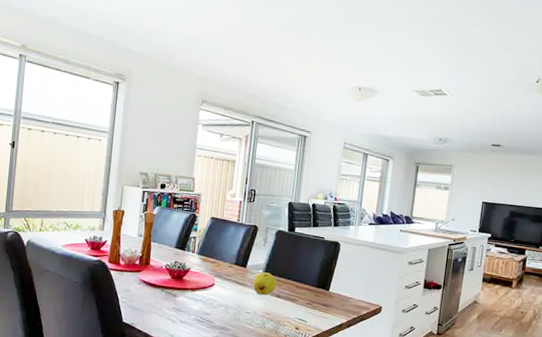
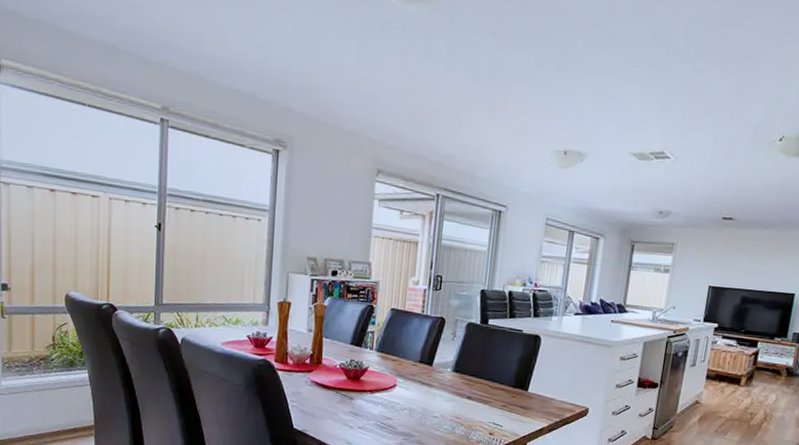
fruit: present [253,272,277,296] -> none [440,371,468,397]

